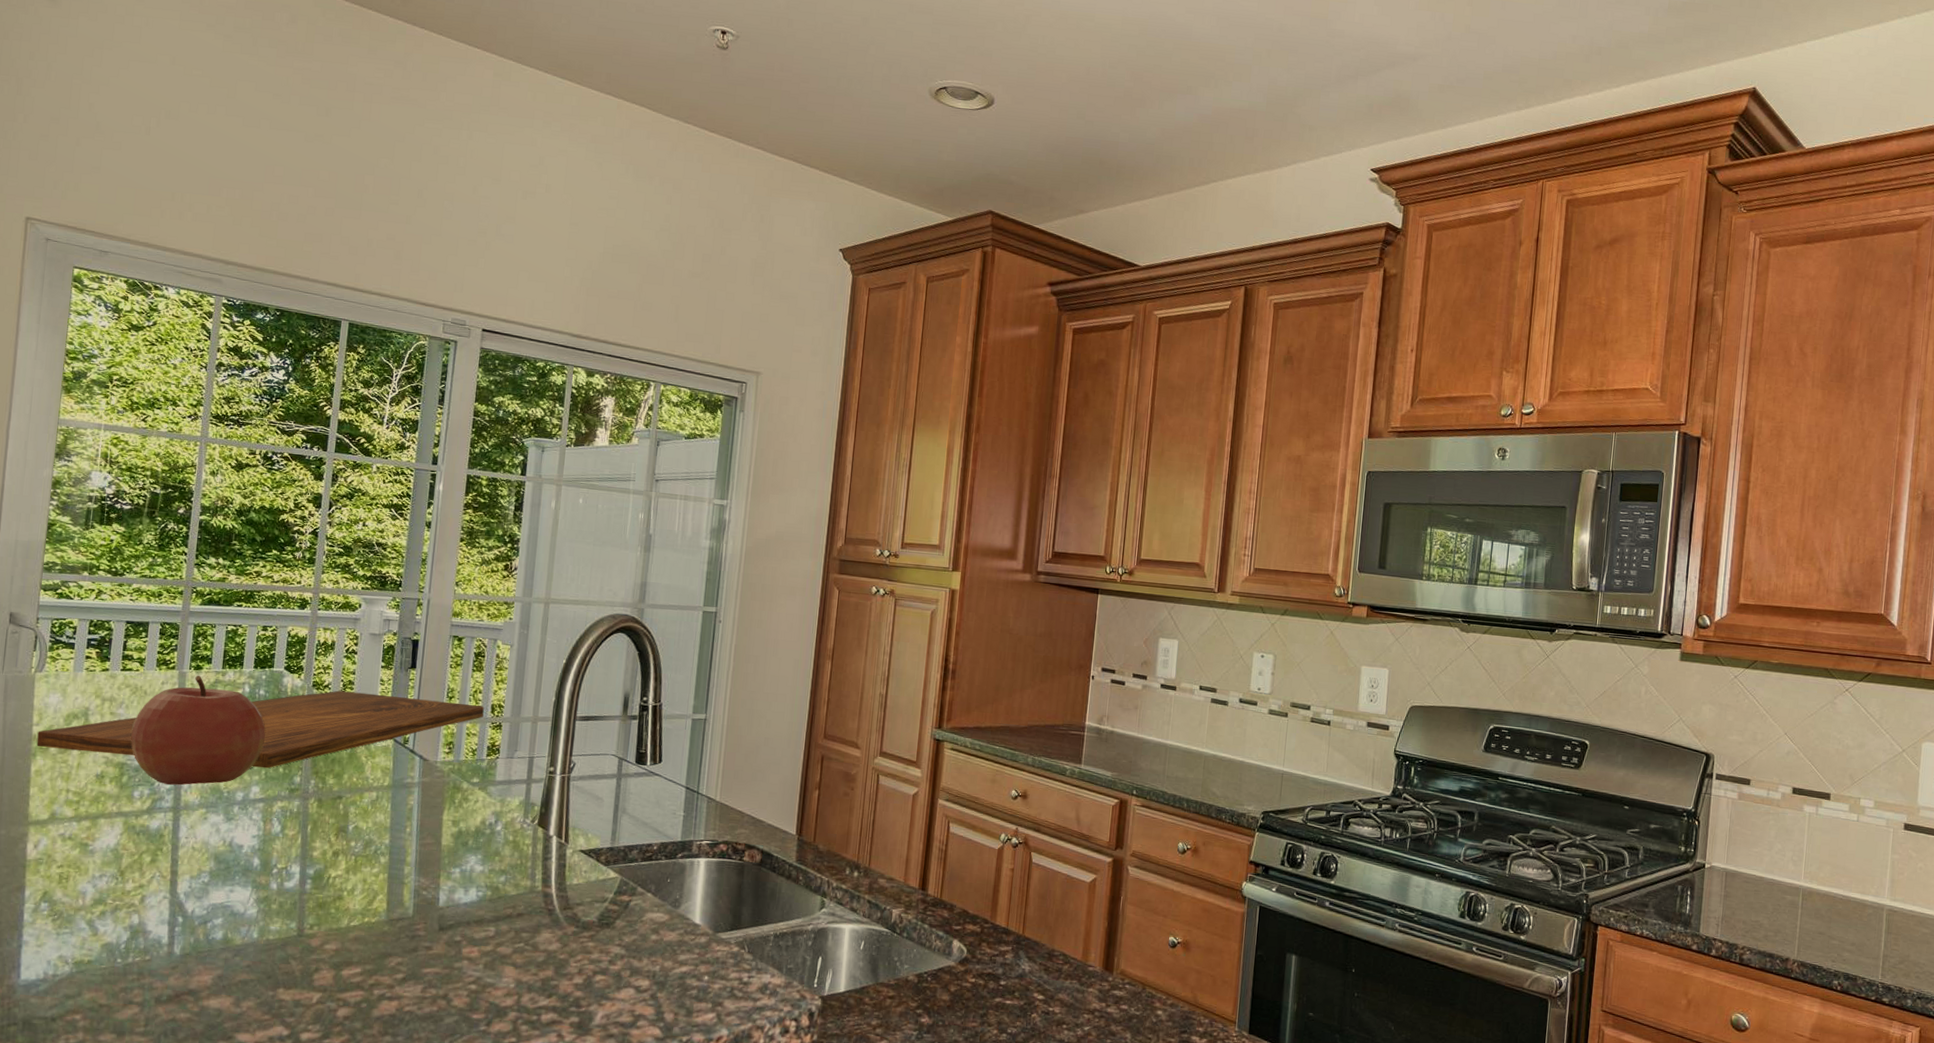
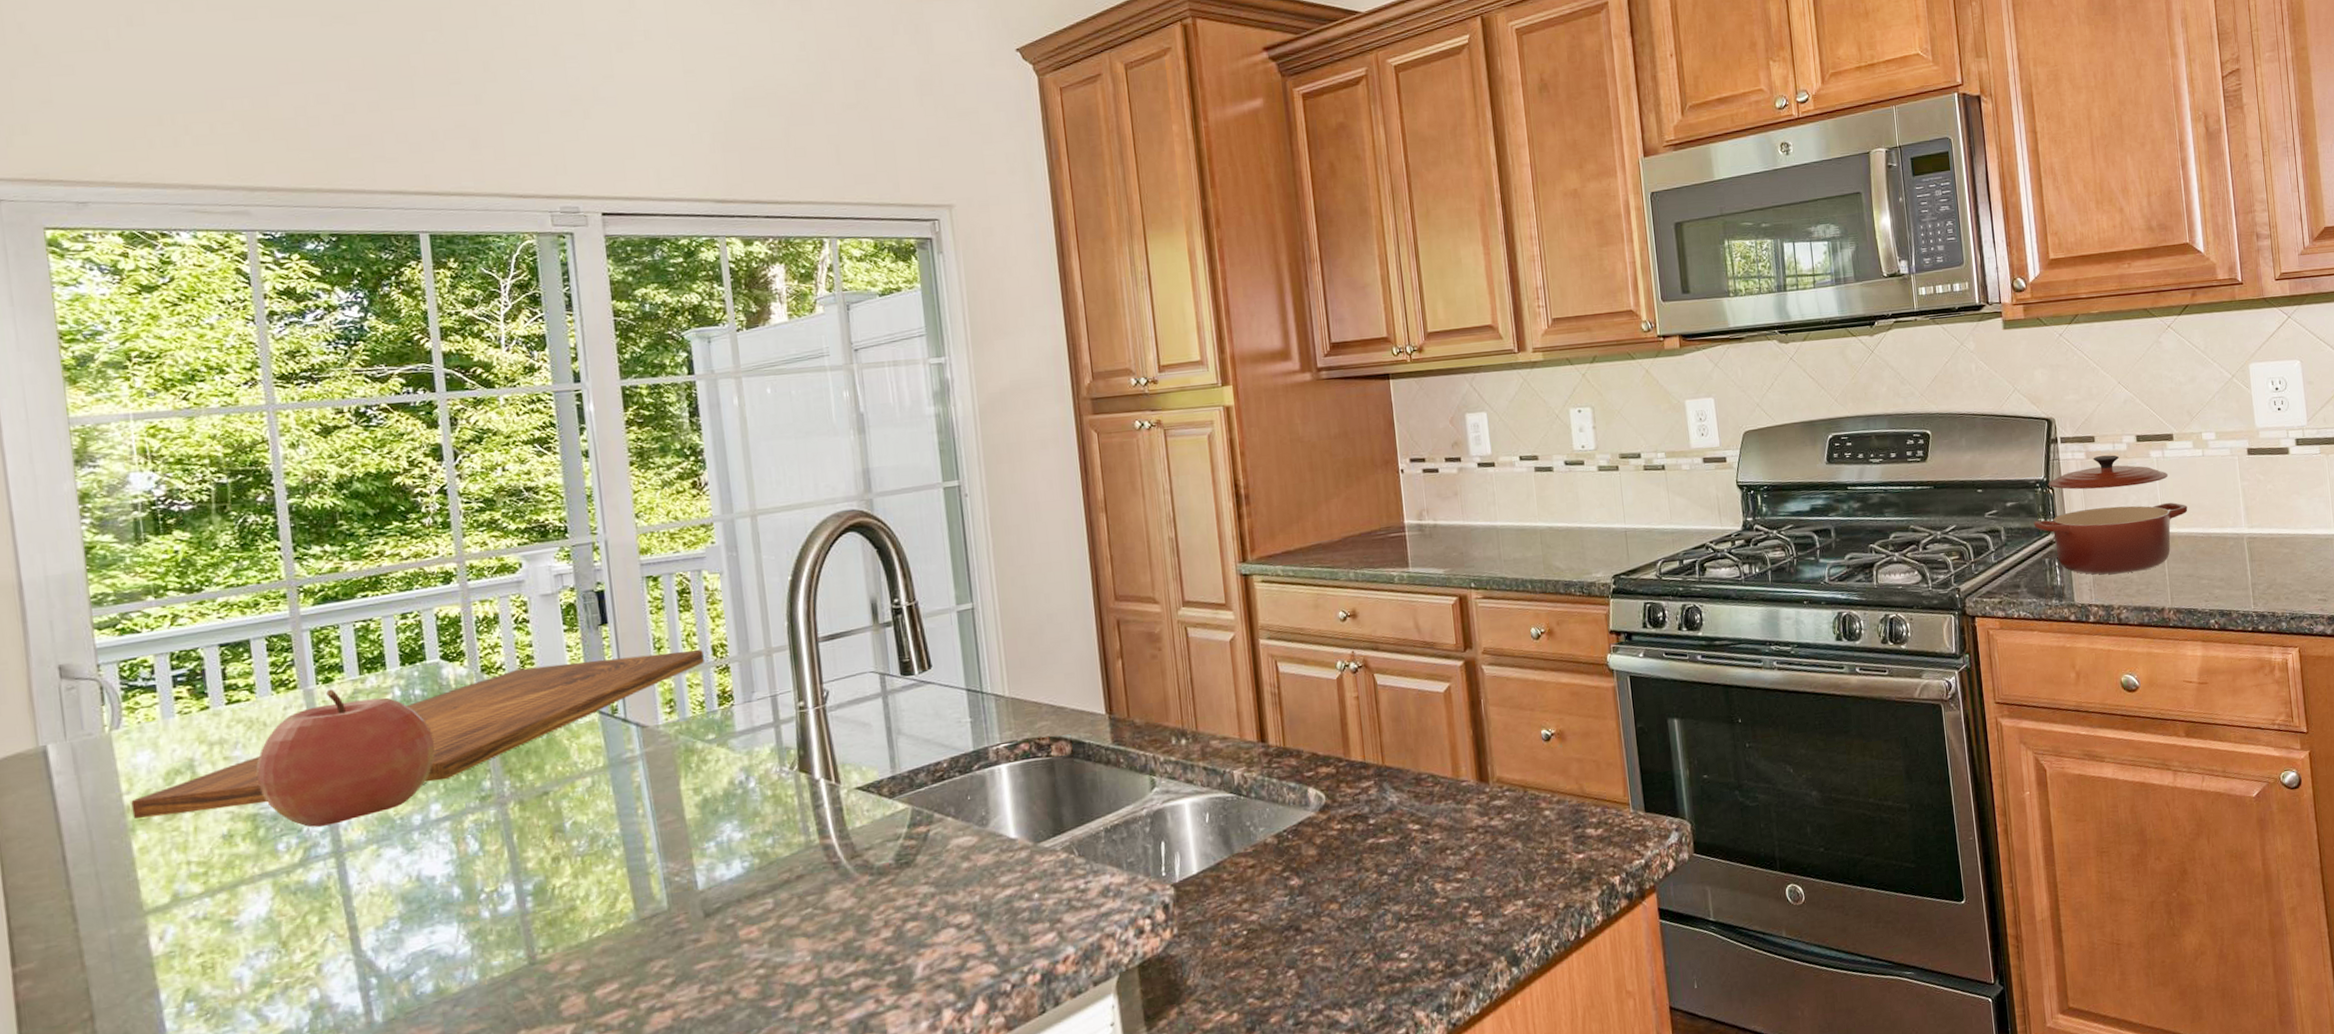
saucepan: none [1673,799,1832,918] -> present [2034,455,2188,575]

